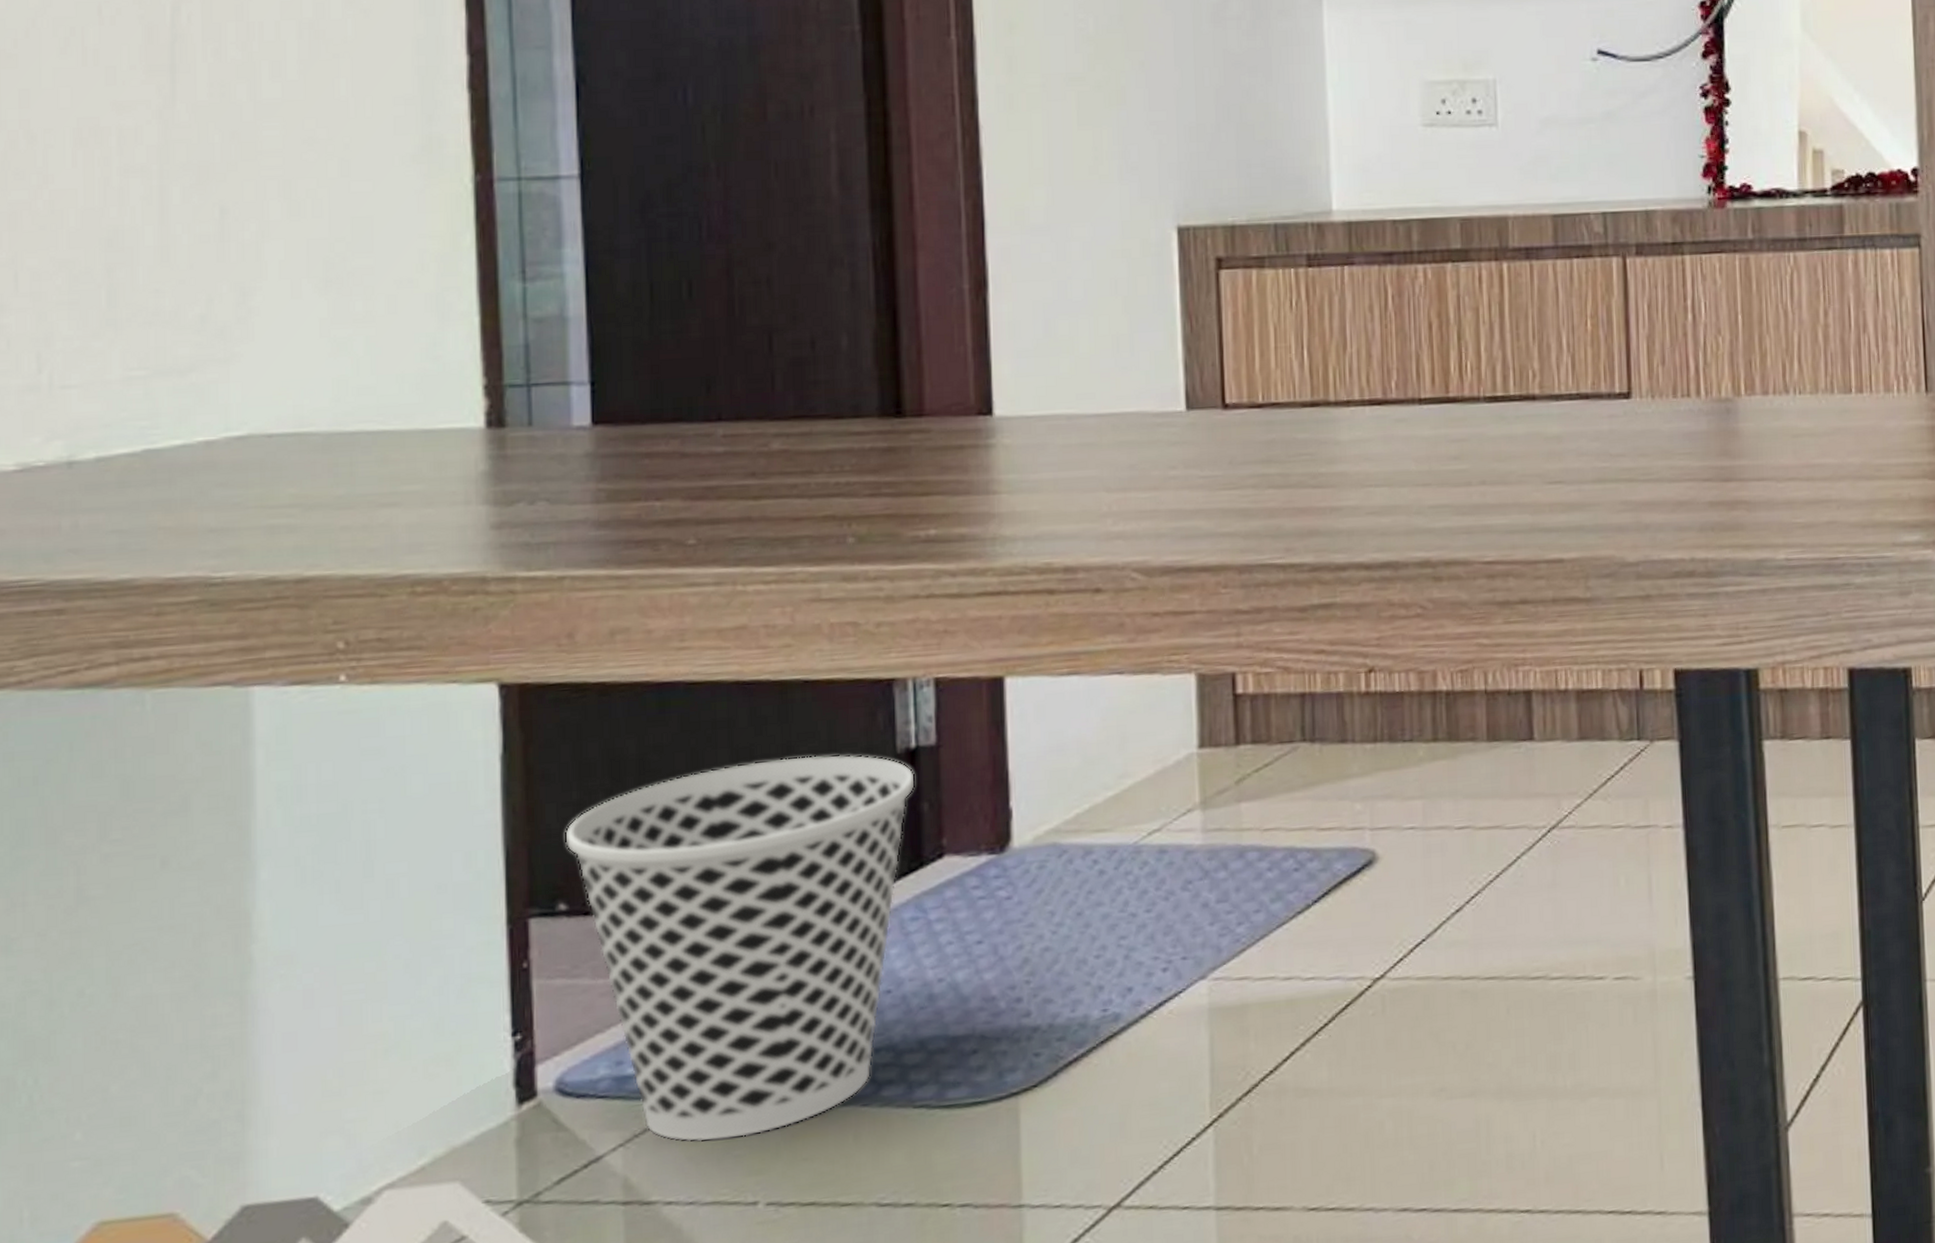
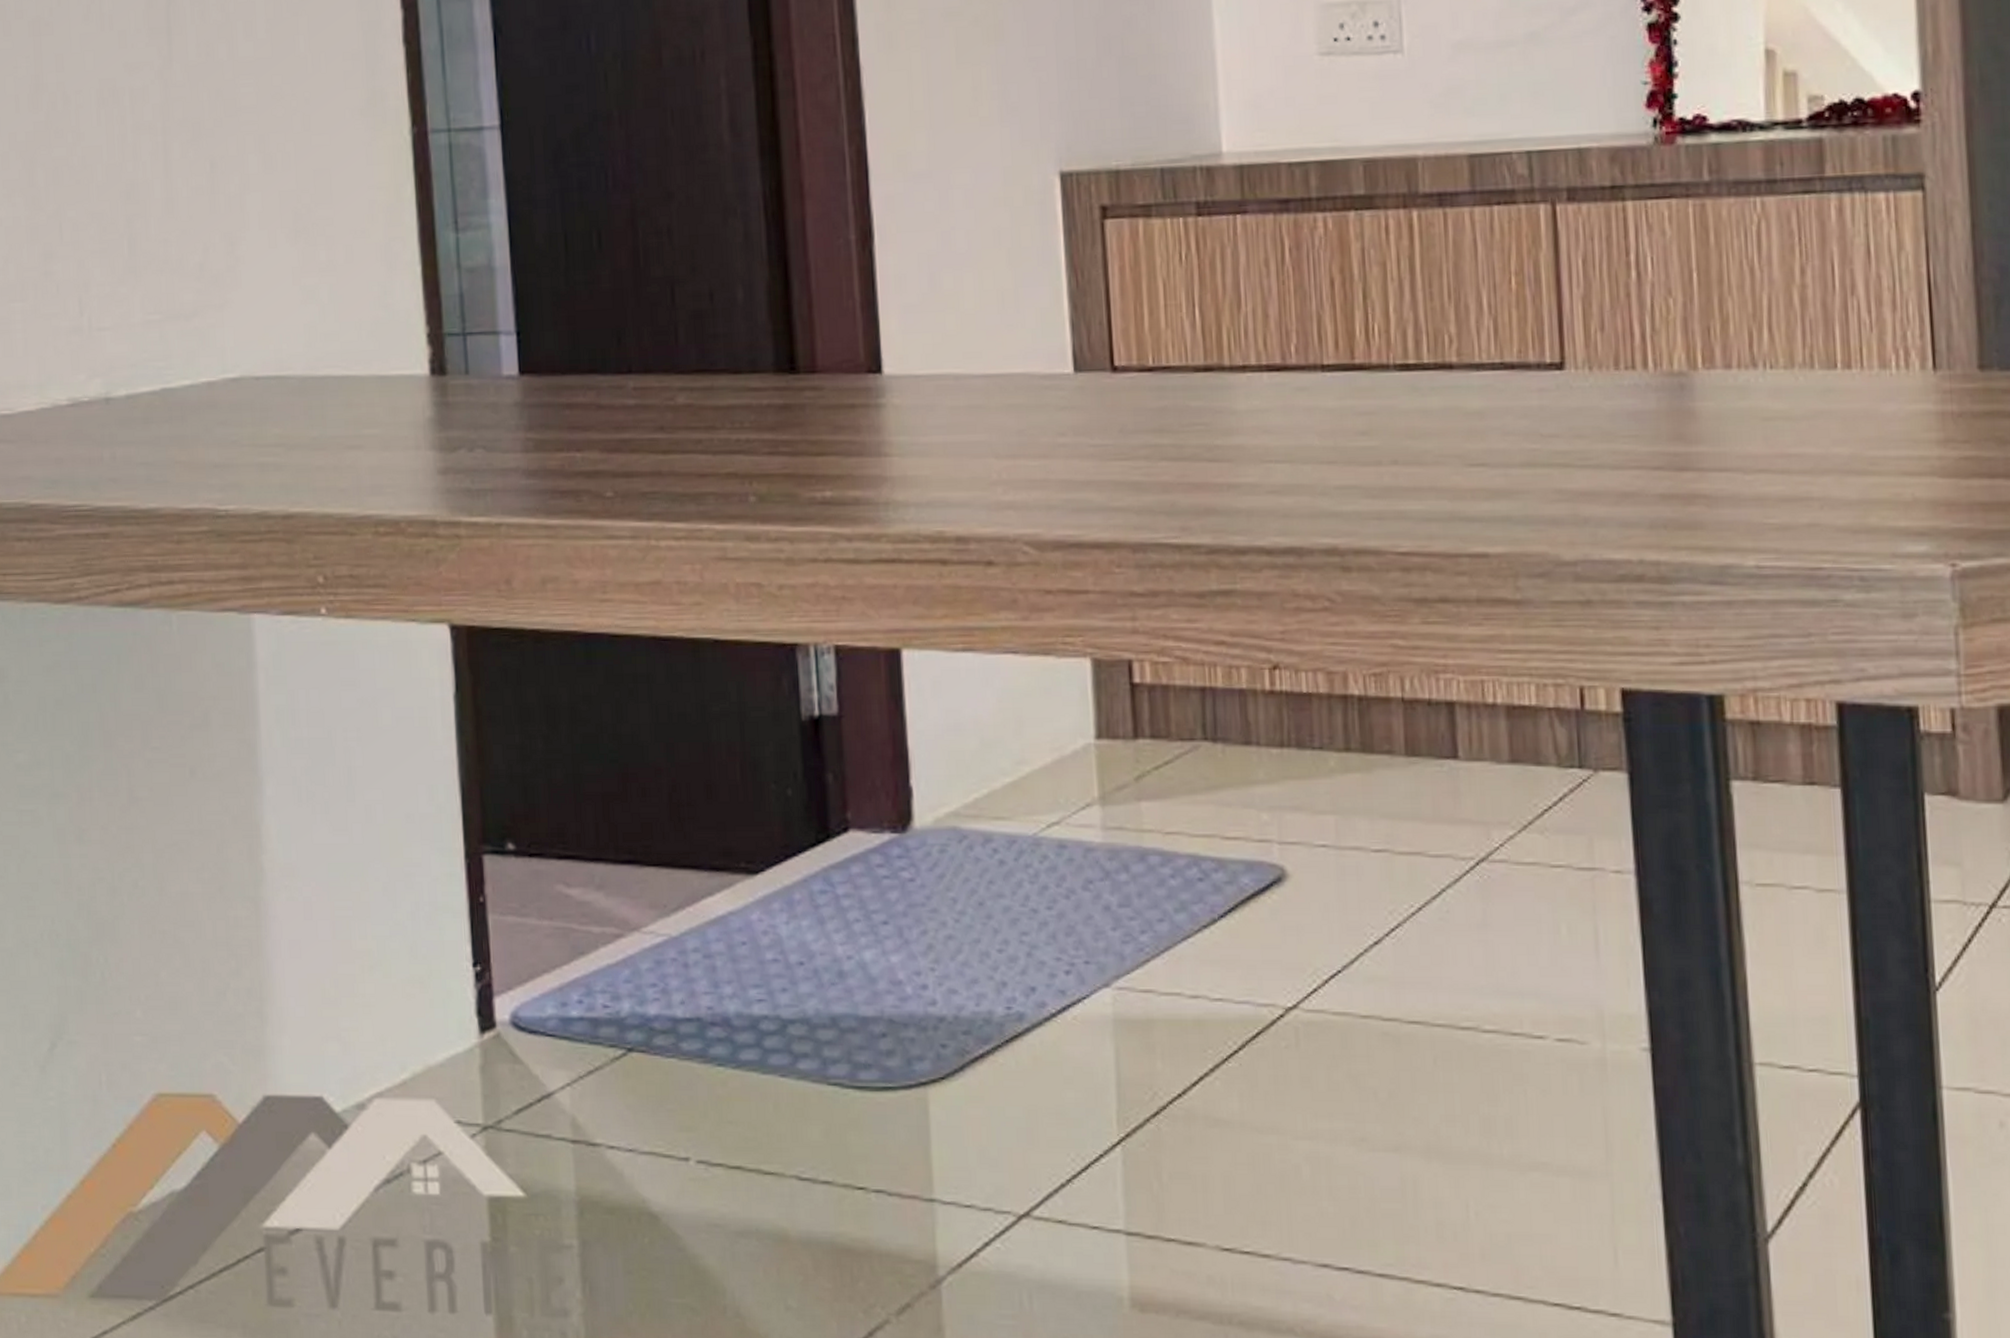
wastebasket: present [565,754,915,1143] -> none [510,717,819,1093]

